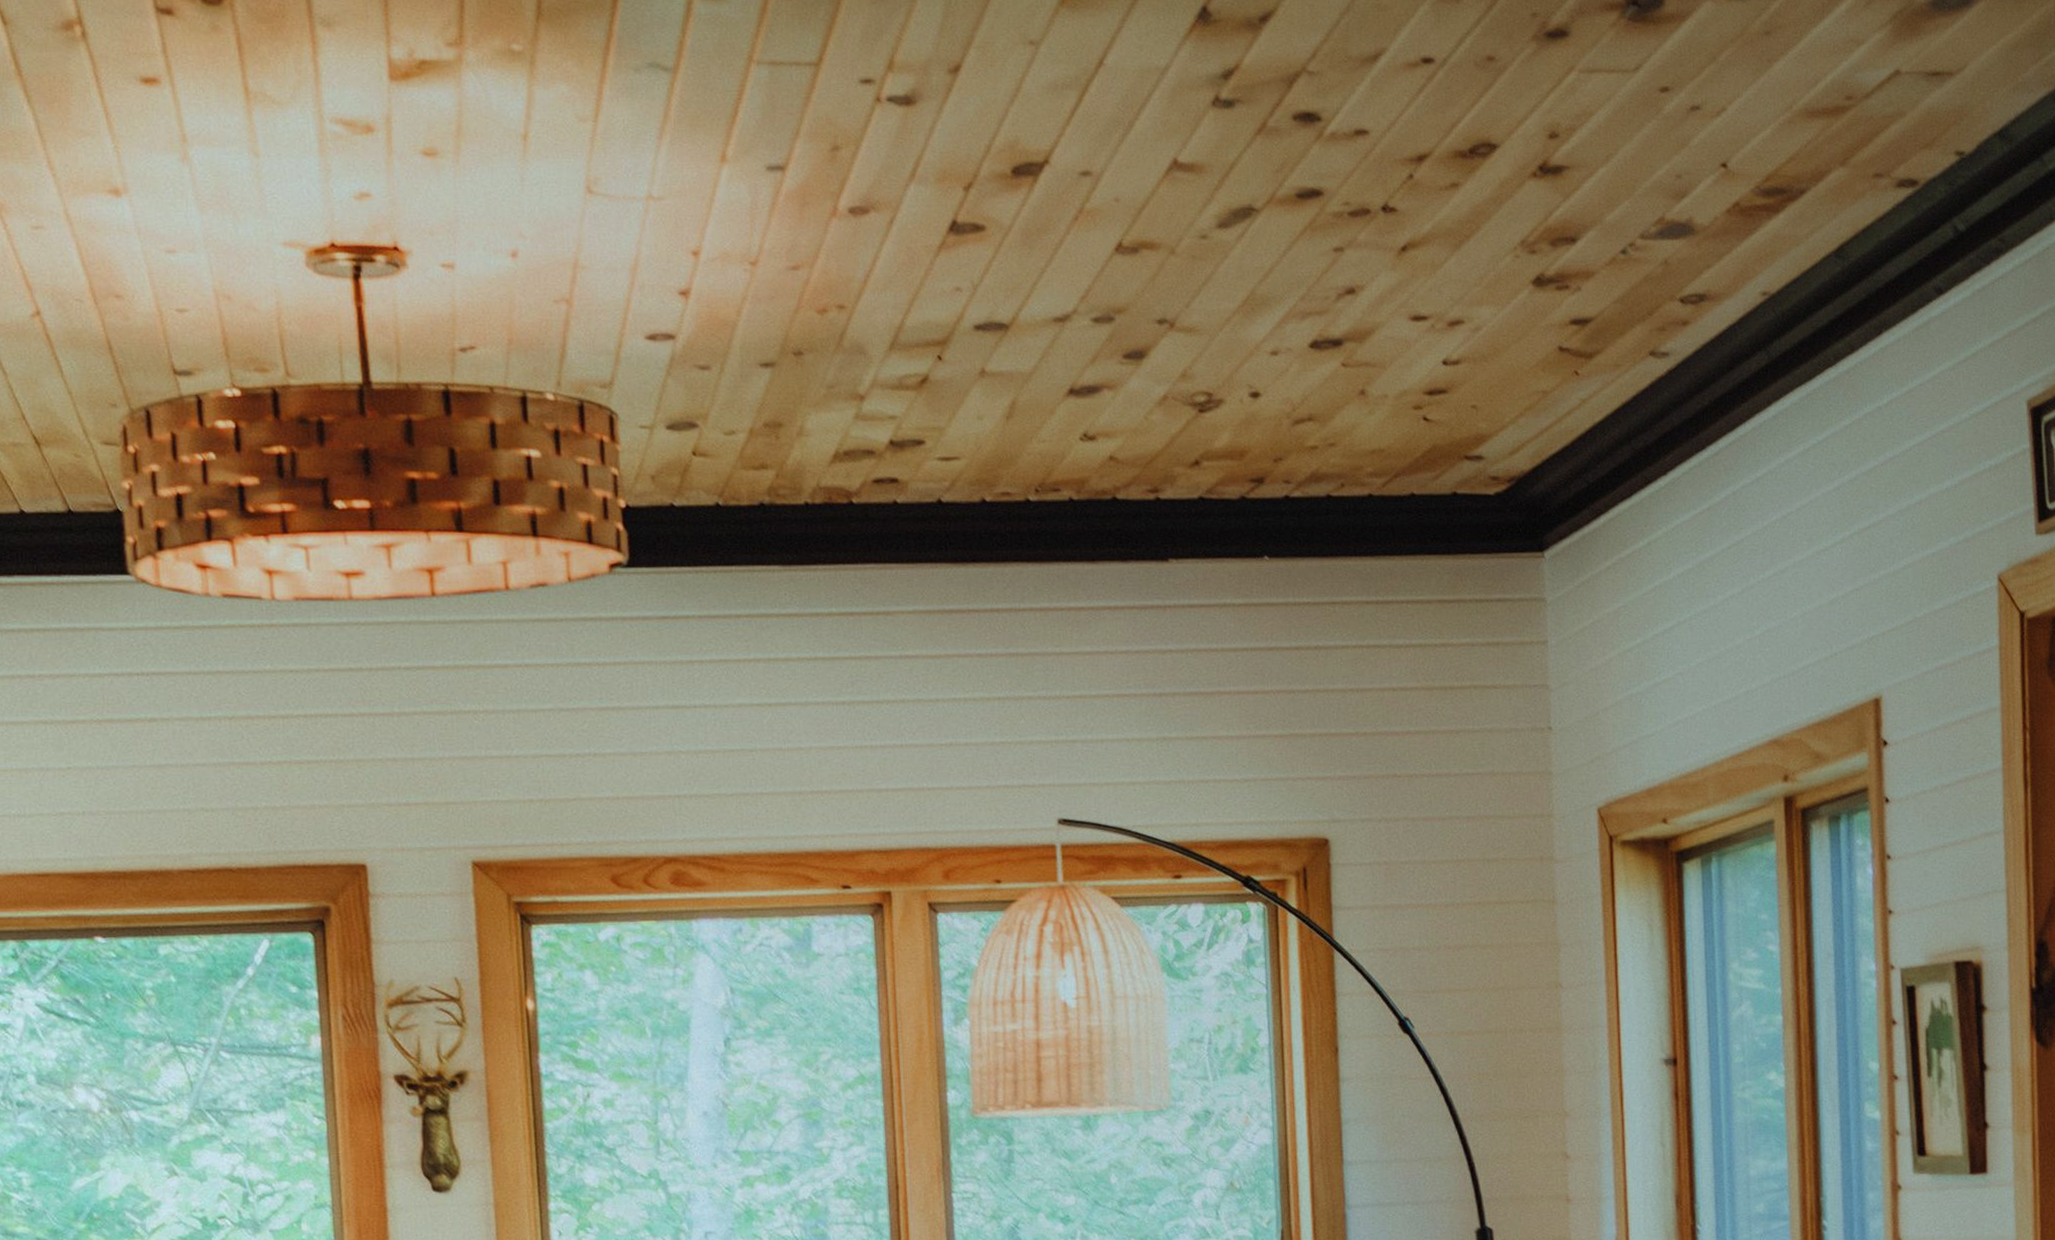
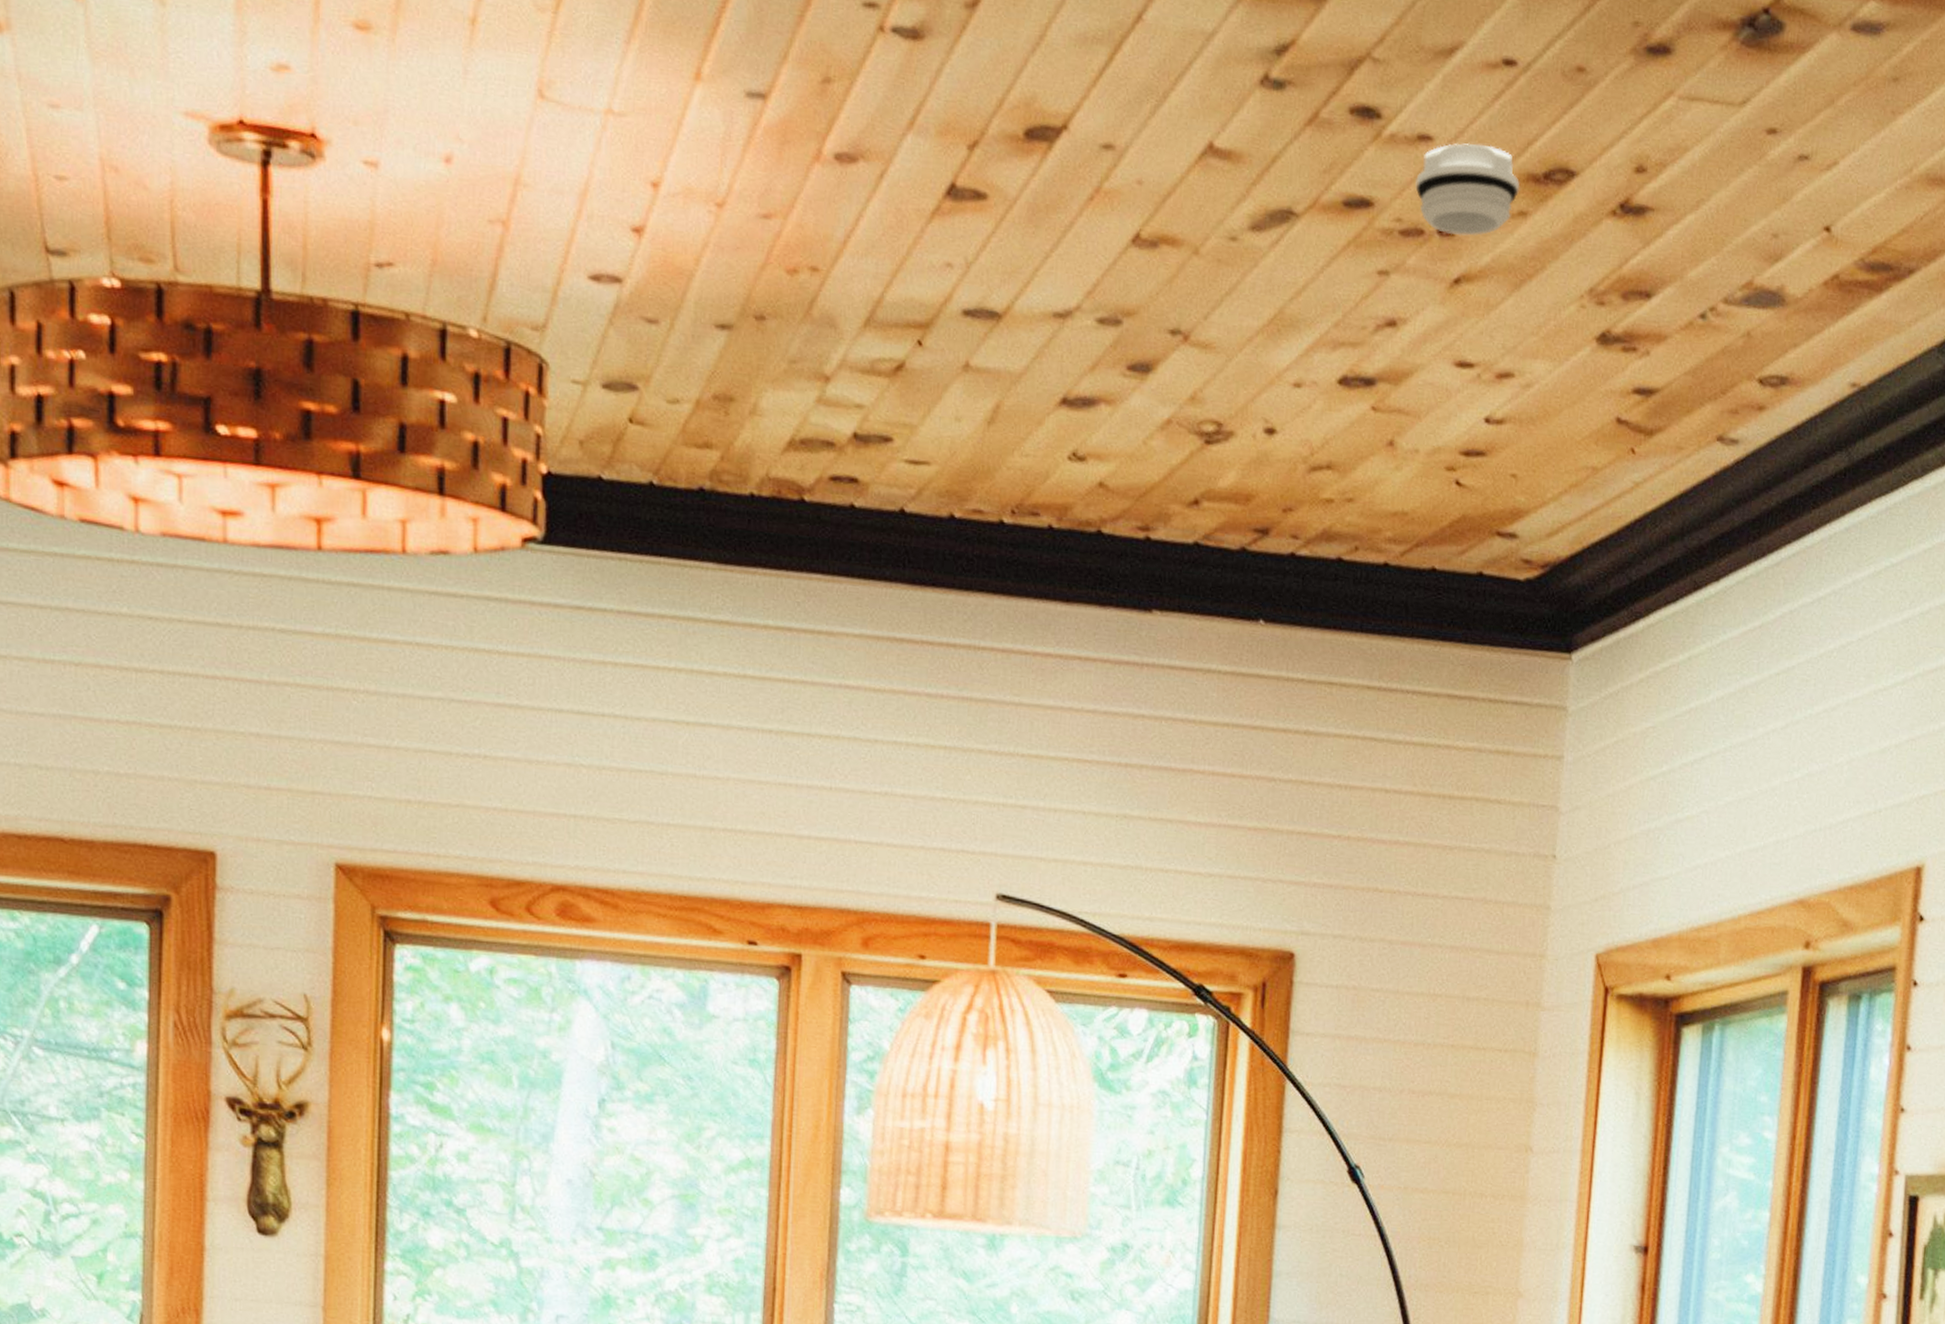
smoke detector: none [1358,131,1450,211] -> present [1415,142,1520,237]

